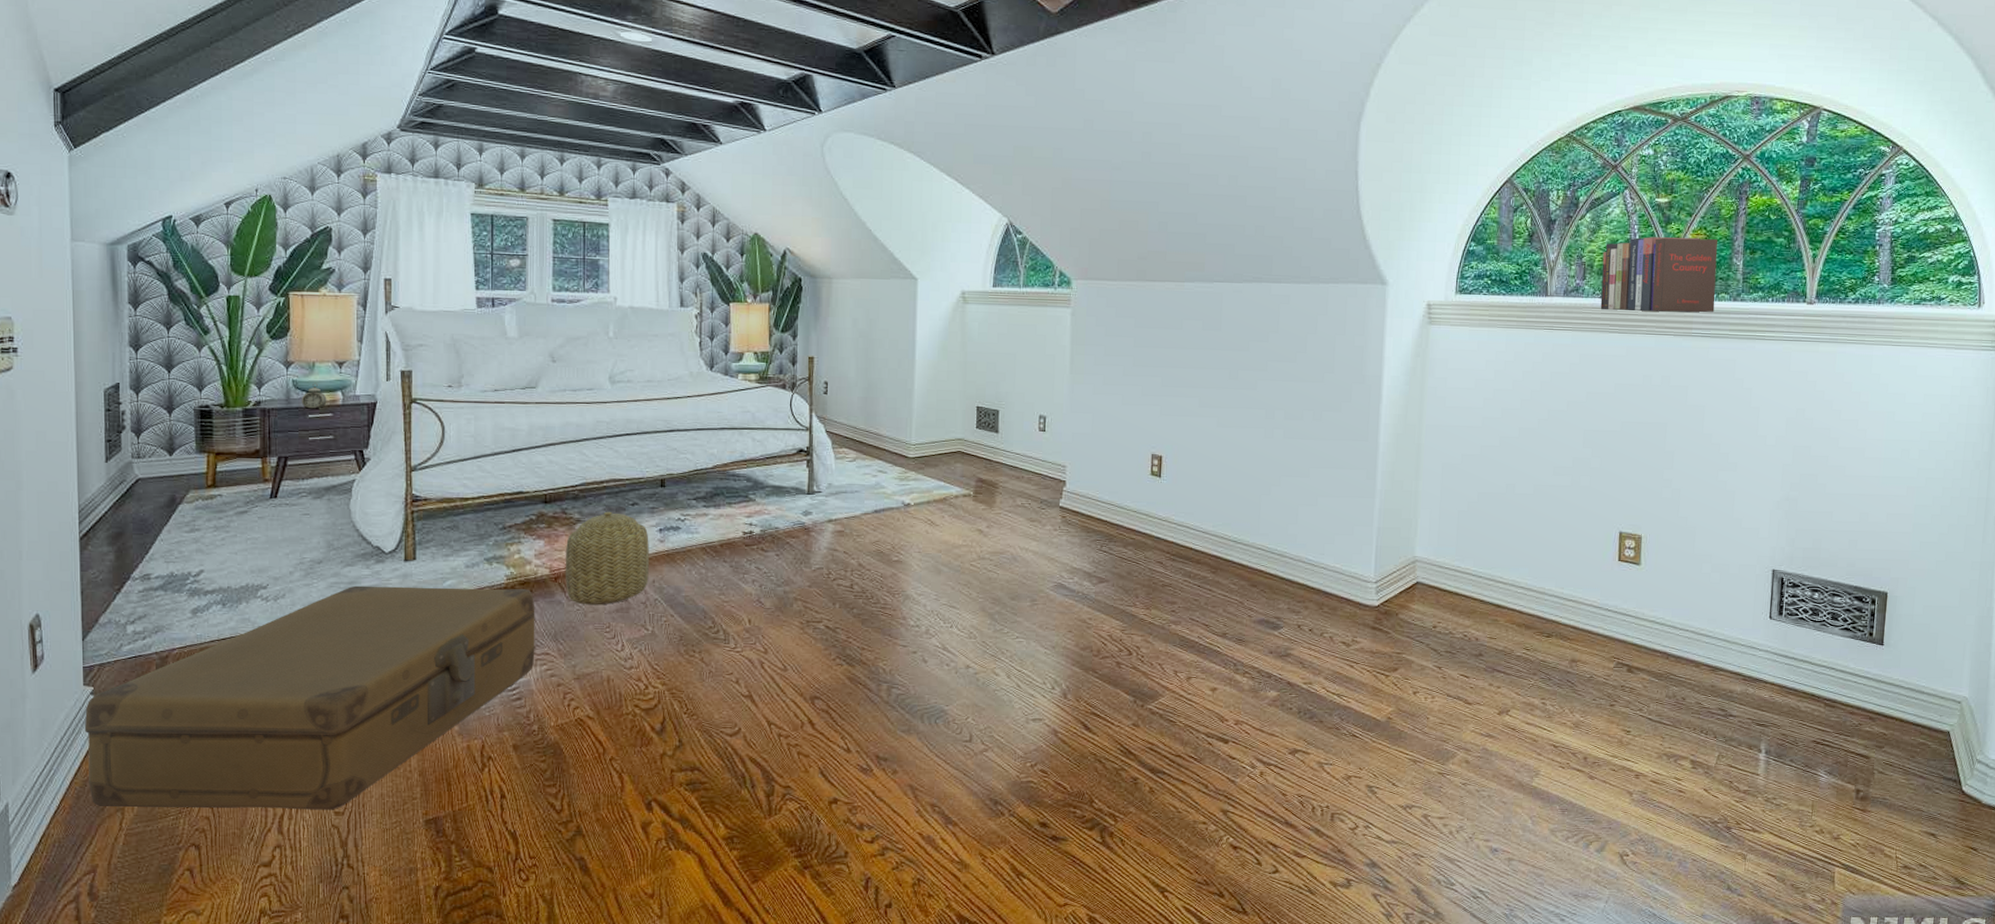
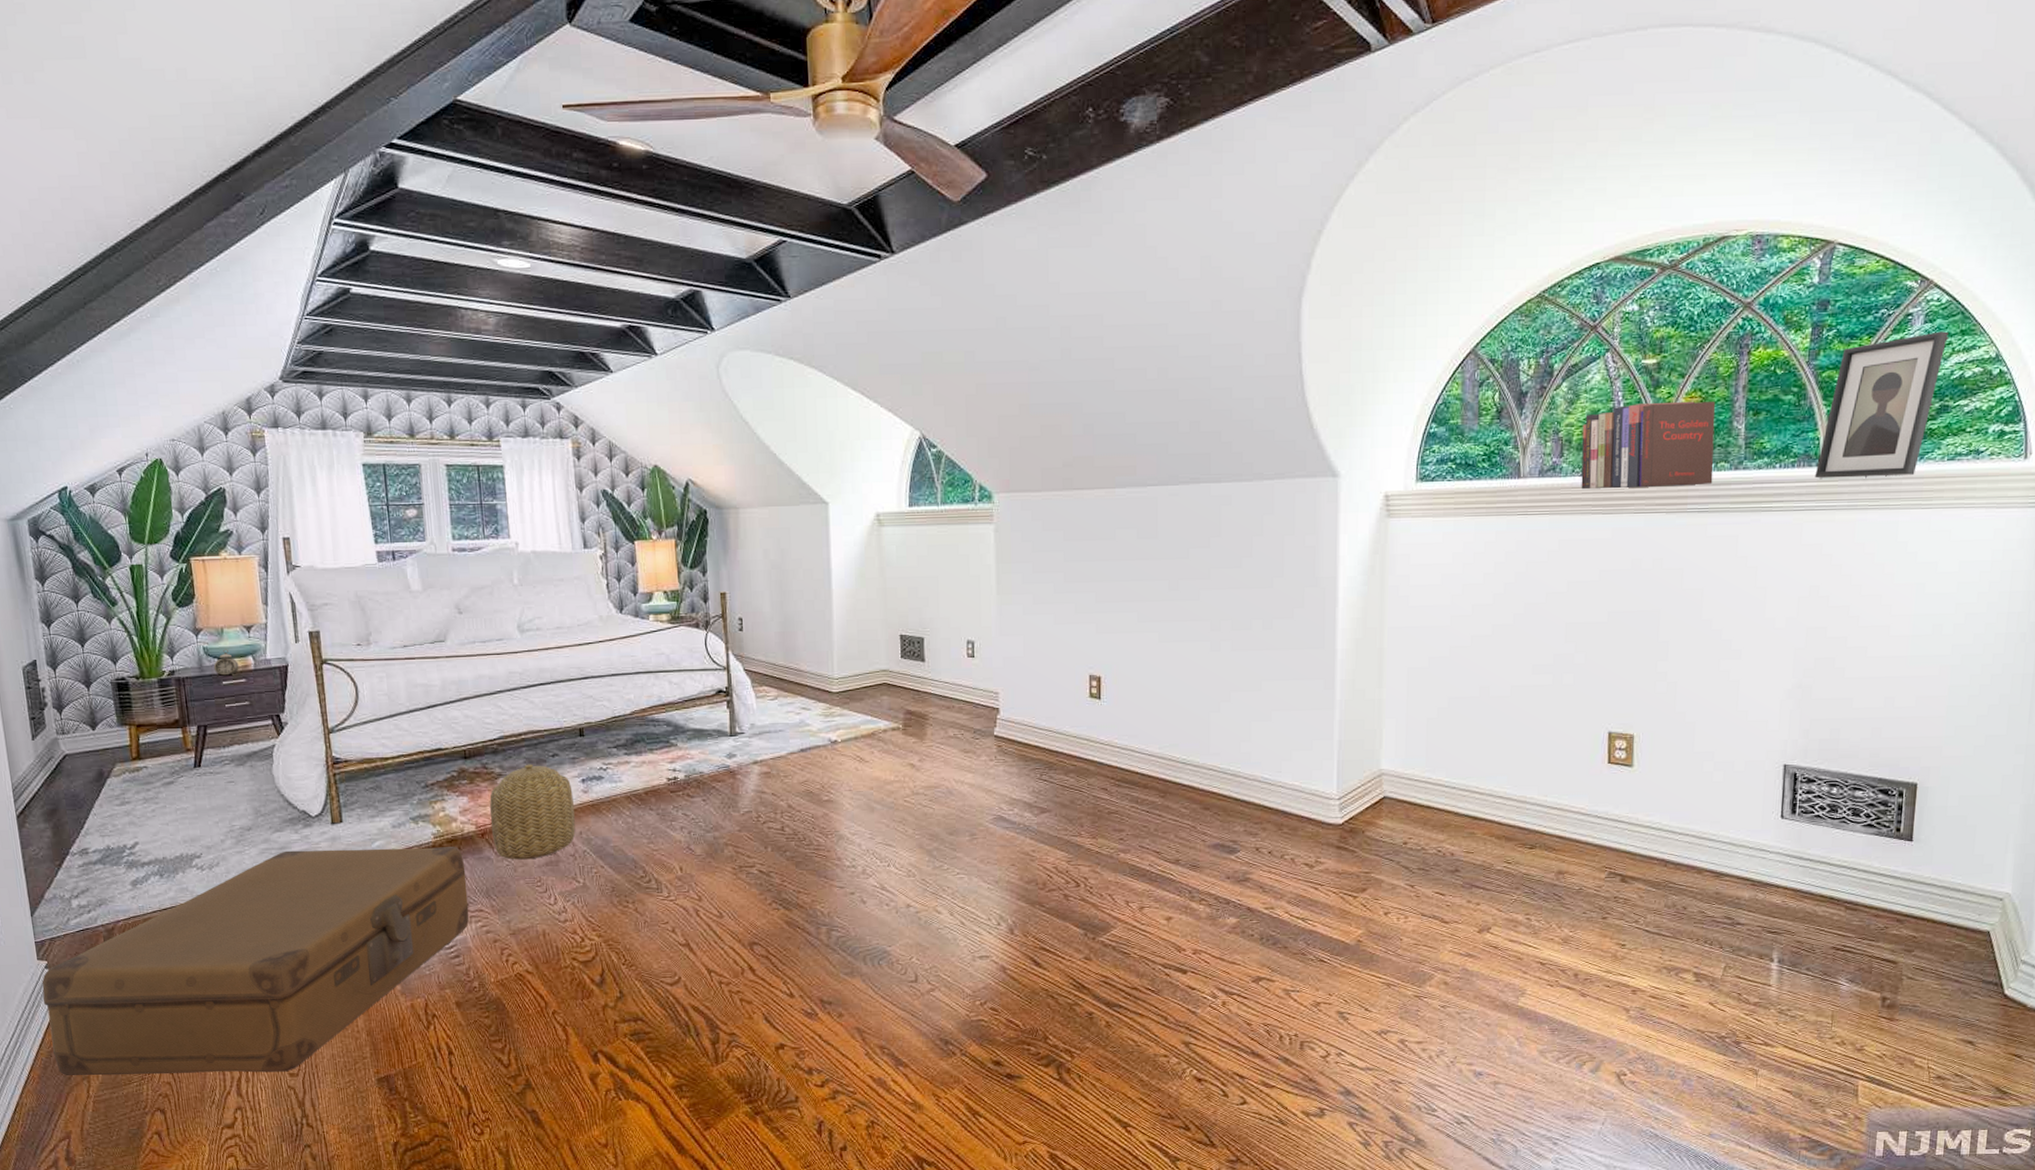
picture frame: none [1802,191,1916,316] -> present [1814,331,1949,479]

